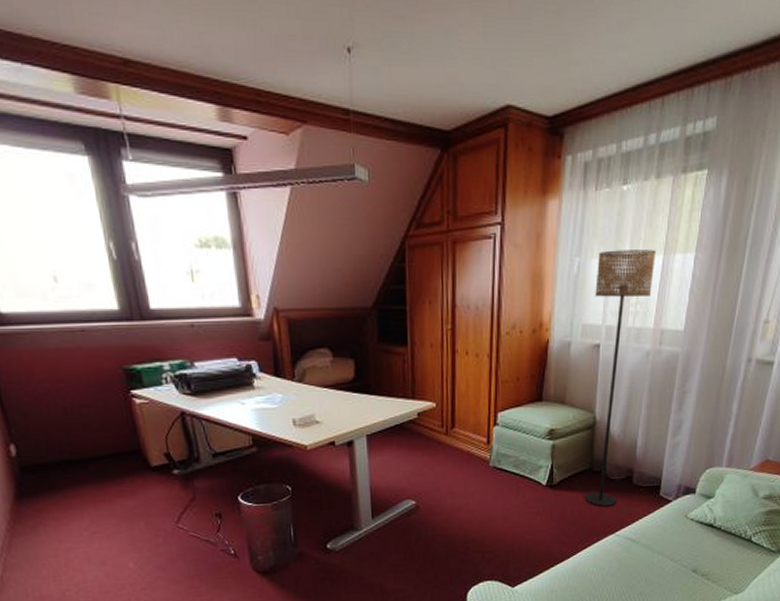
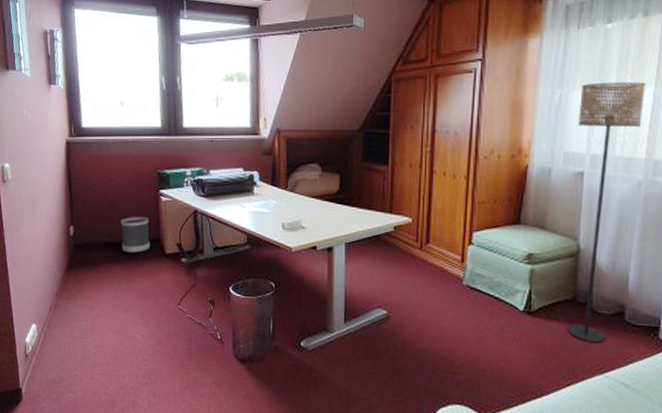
wastebasket: none [82,425,129,471] -> present [120,217,150,254]

